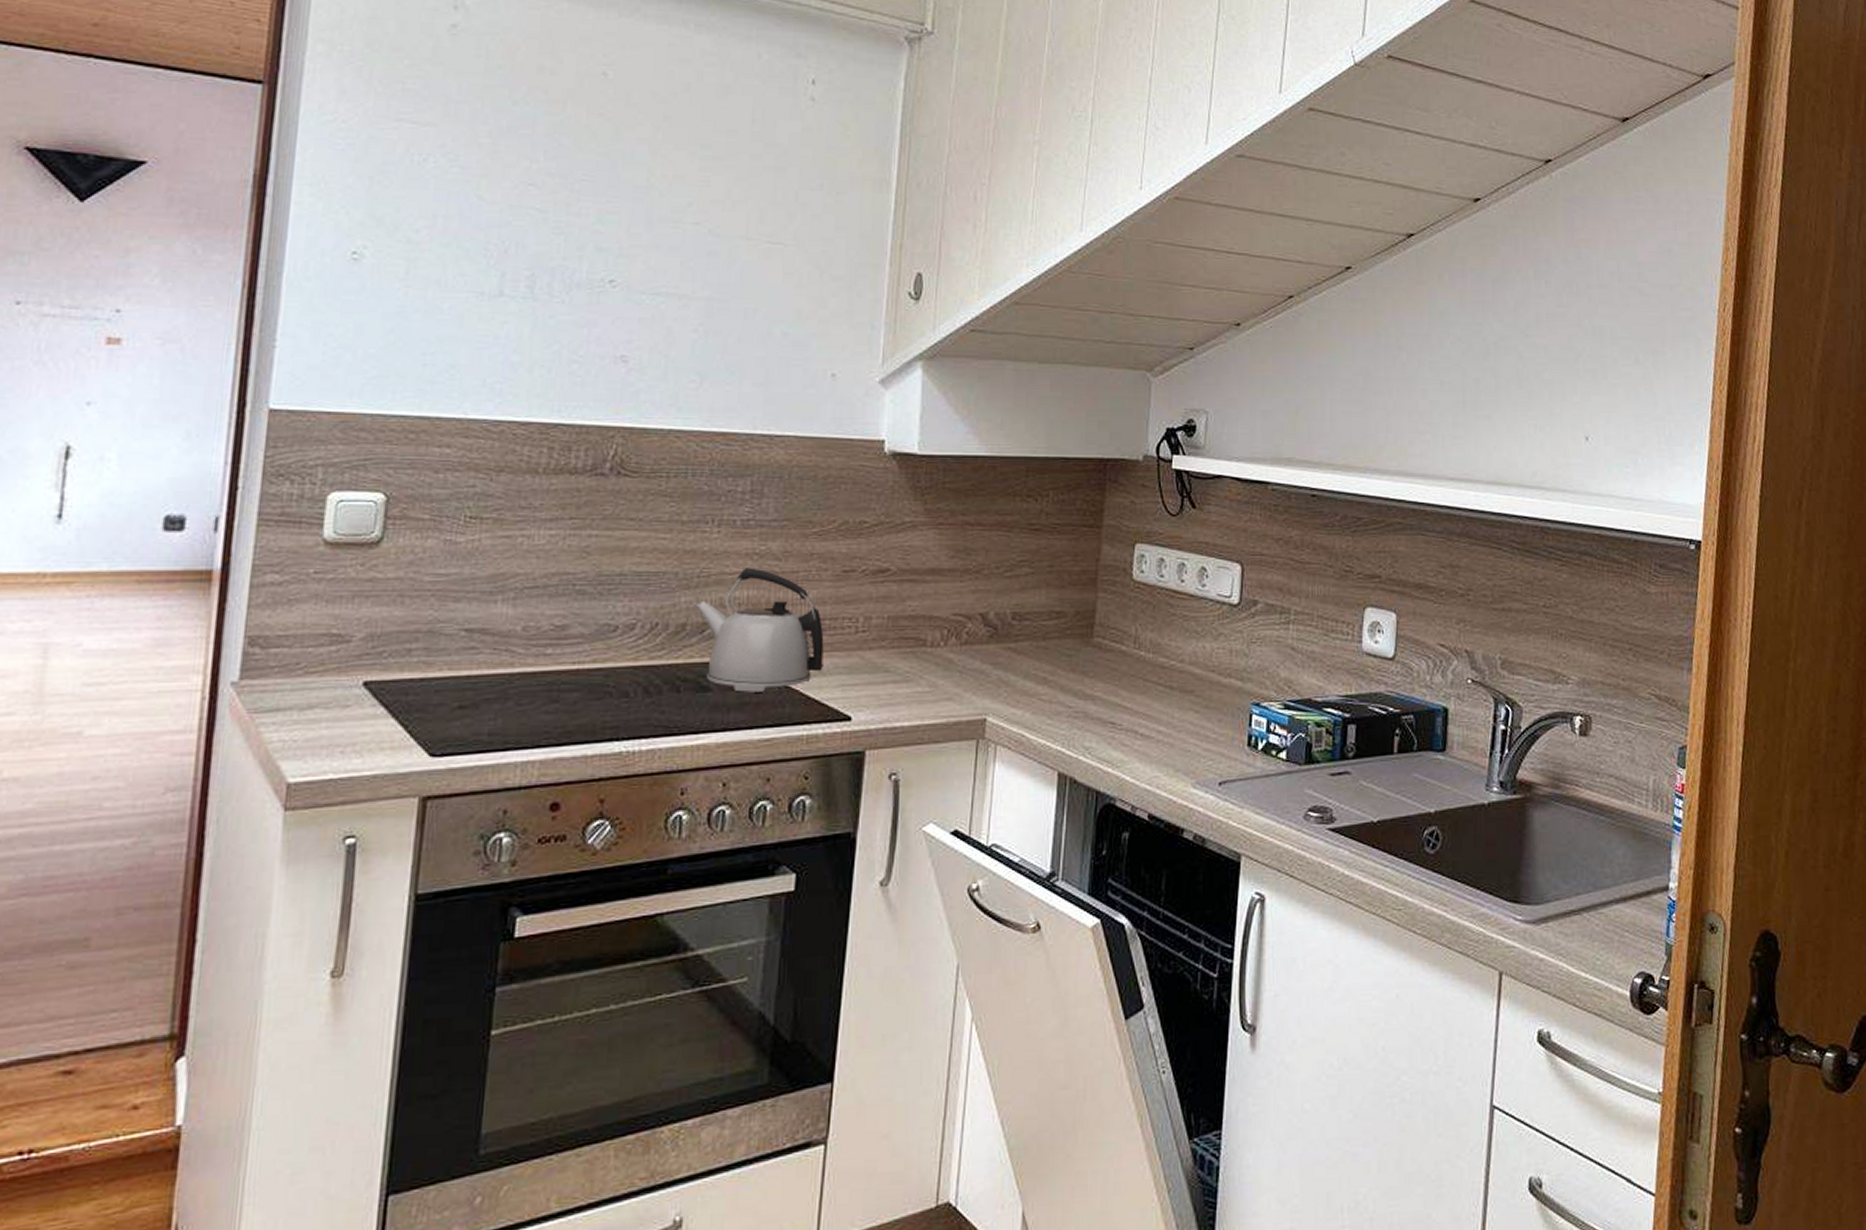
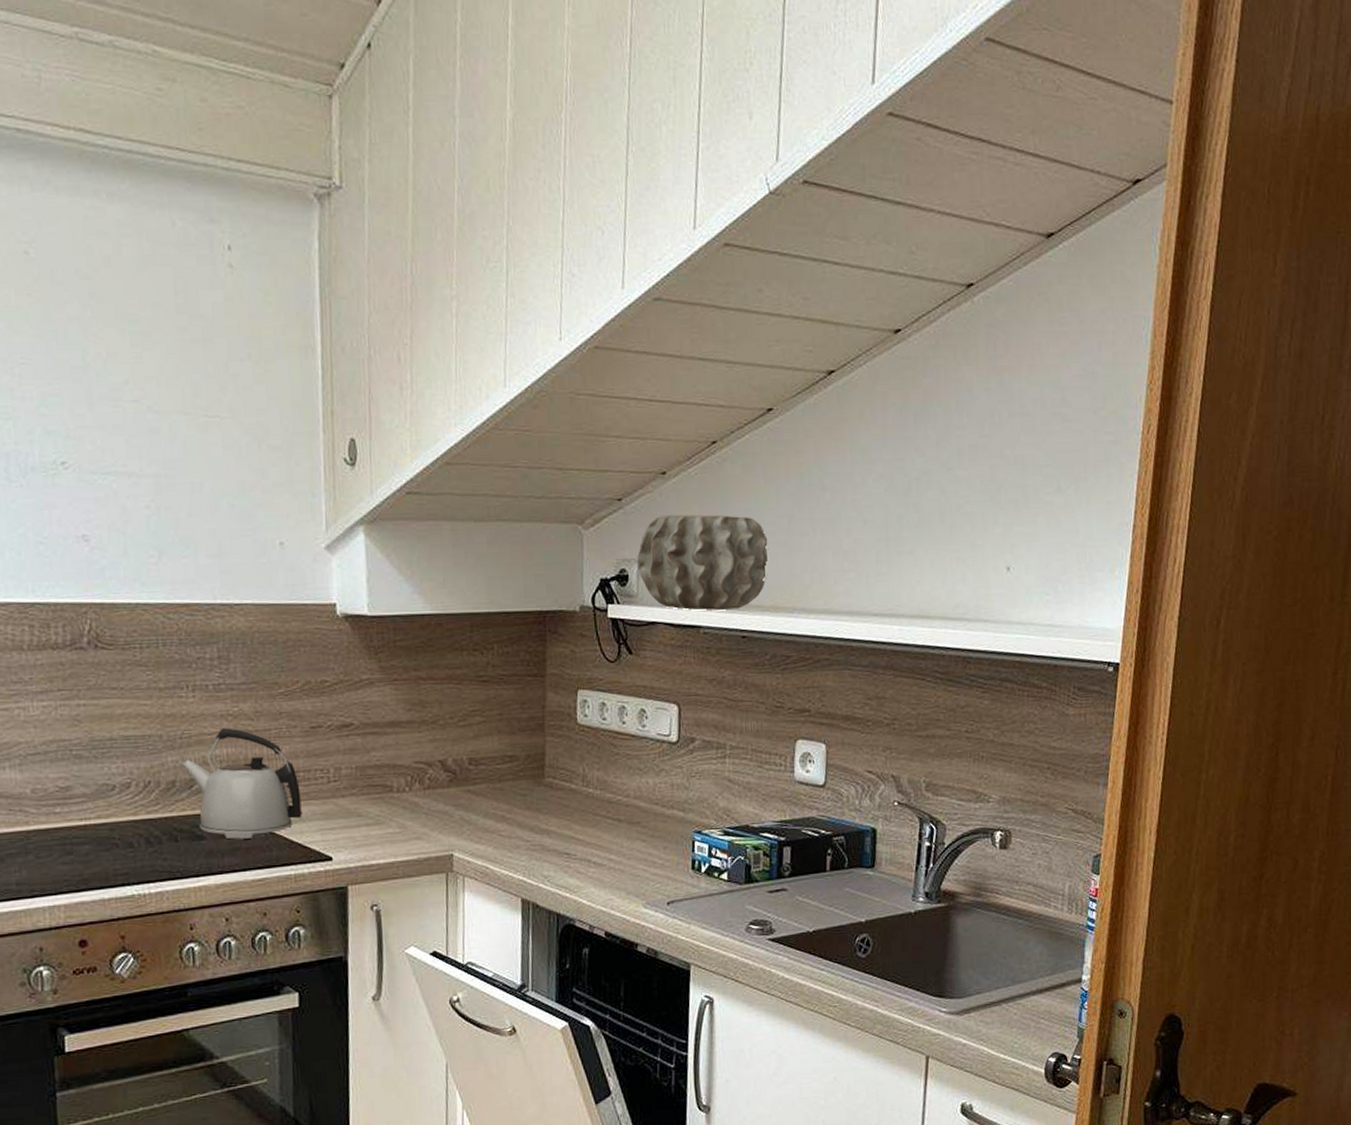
ceramic pot: none [1206,366,1343,466] -> present [637,514,770,611]

